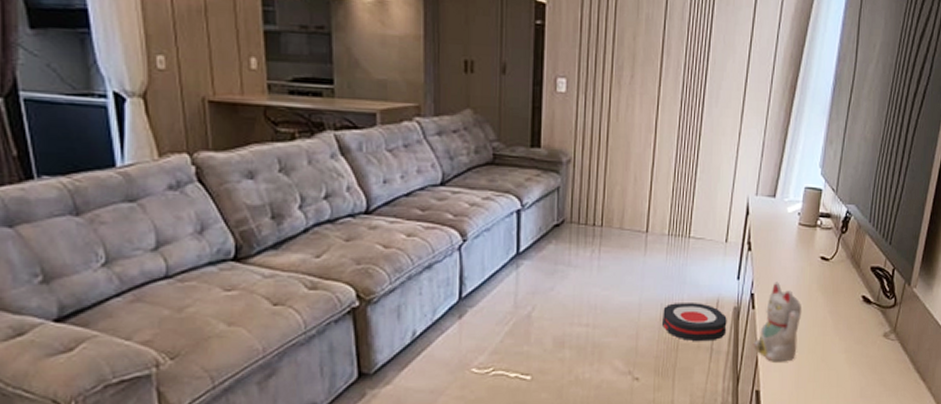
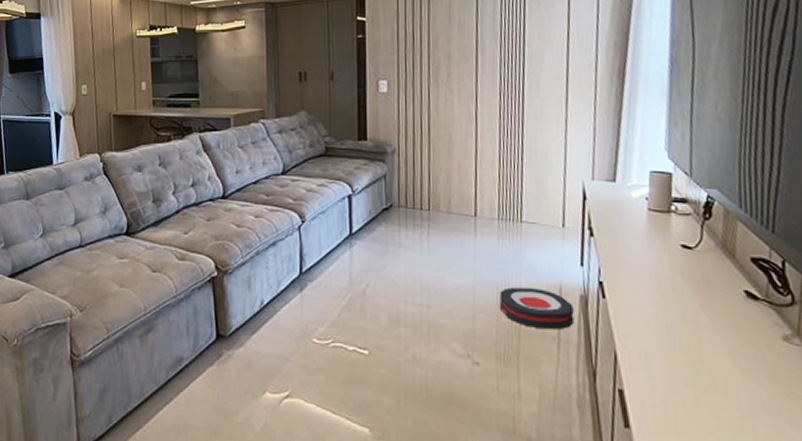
decorative figurine: present [752,282,802,362] -> none [608,270,666,359]

